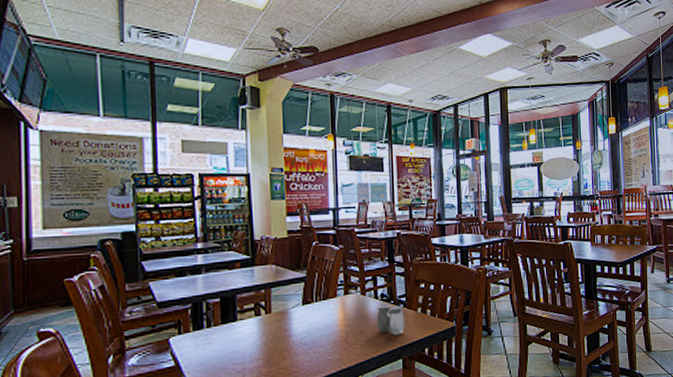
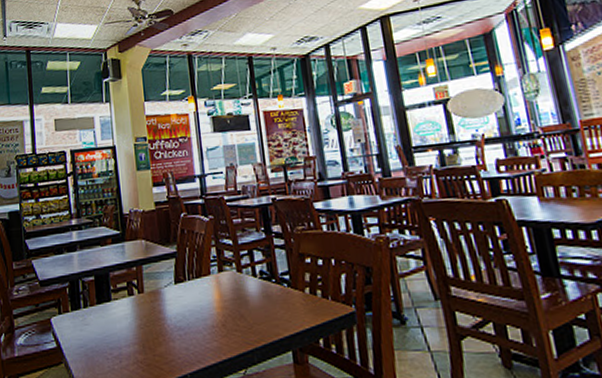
salt and pepper shaker: present [376,304,405,335] -> none [256,283,292,321]

